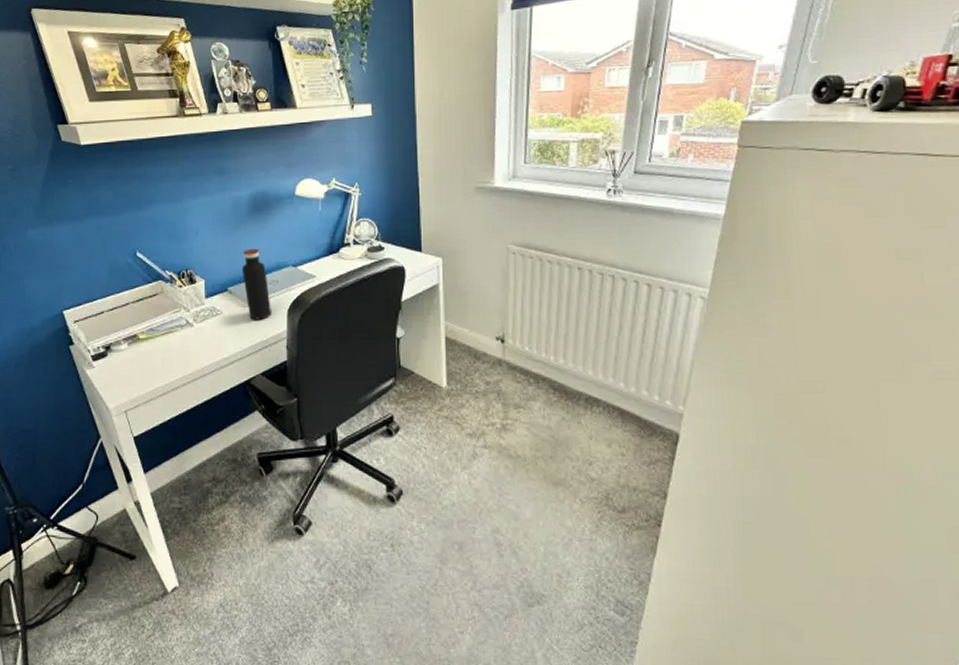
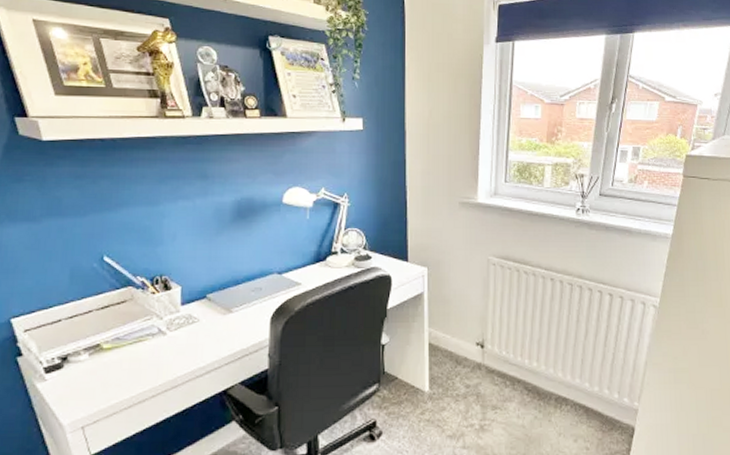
water bottle: present [241,248,271,320] -> none [222,255,253,328]

